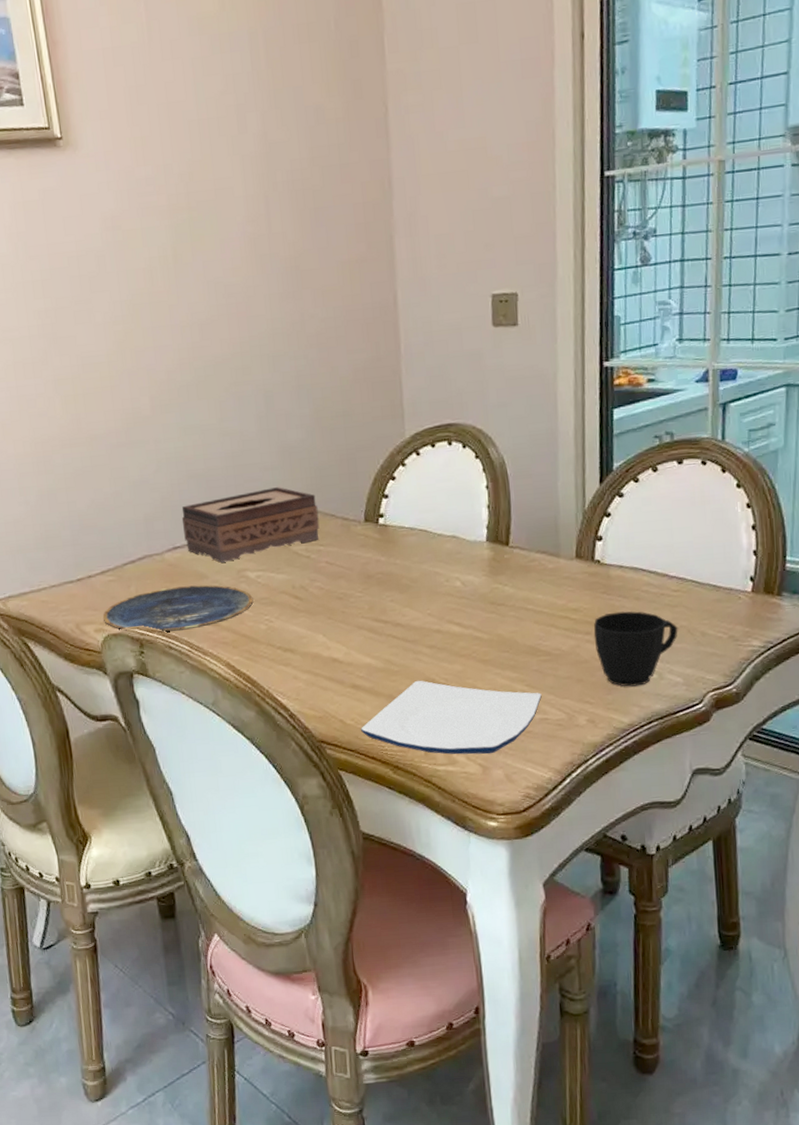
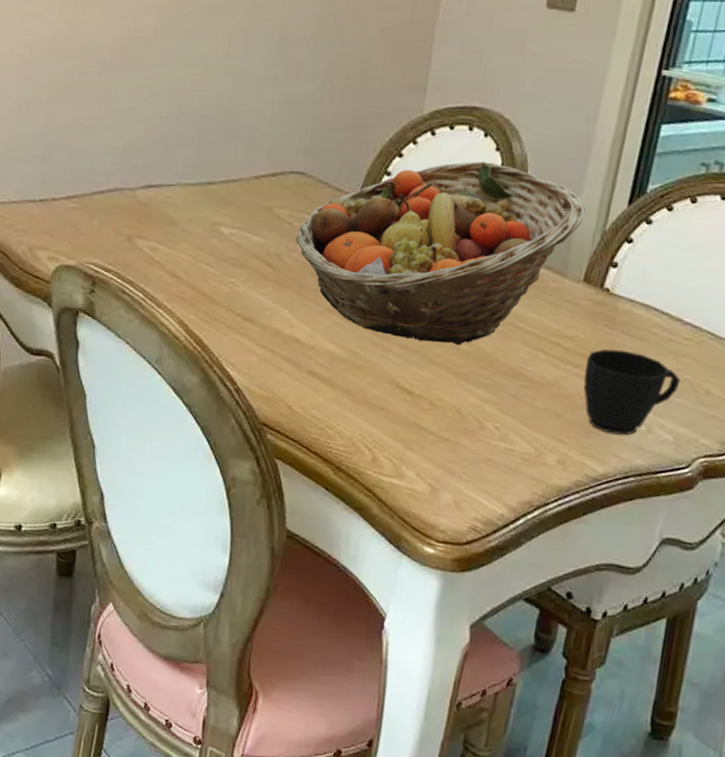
plate: present [103,584,254,633] -> none [59,227,222,277]
tissue box: present [181,487,320,563] -> none [162,140,312,212]
fruit basket: none [316,469,564,639] -> present [296,161,586,345]
plate: present [361,680,542,755] -> none [308,379,513,475]

